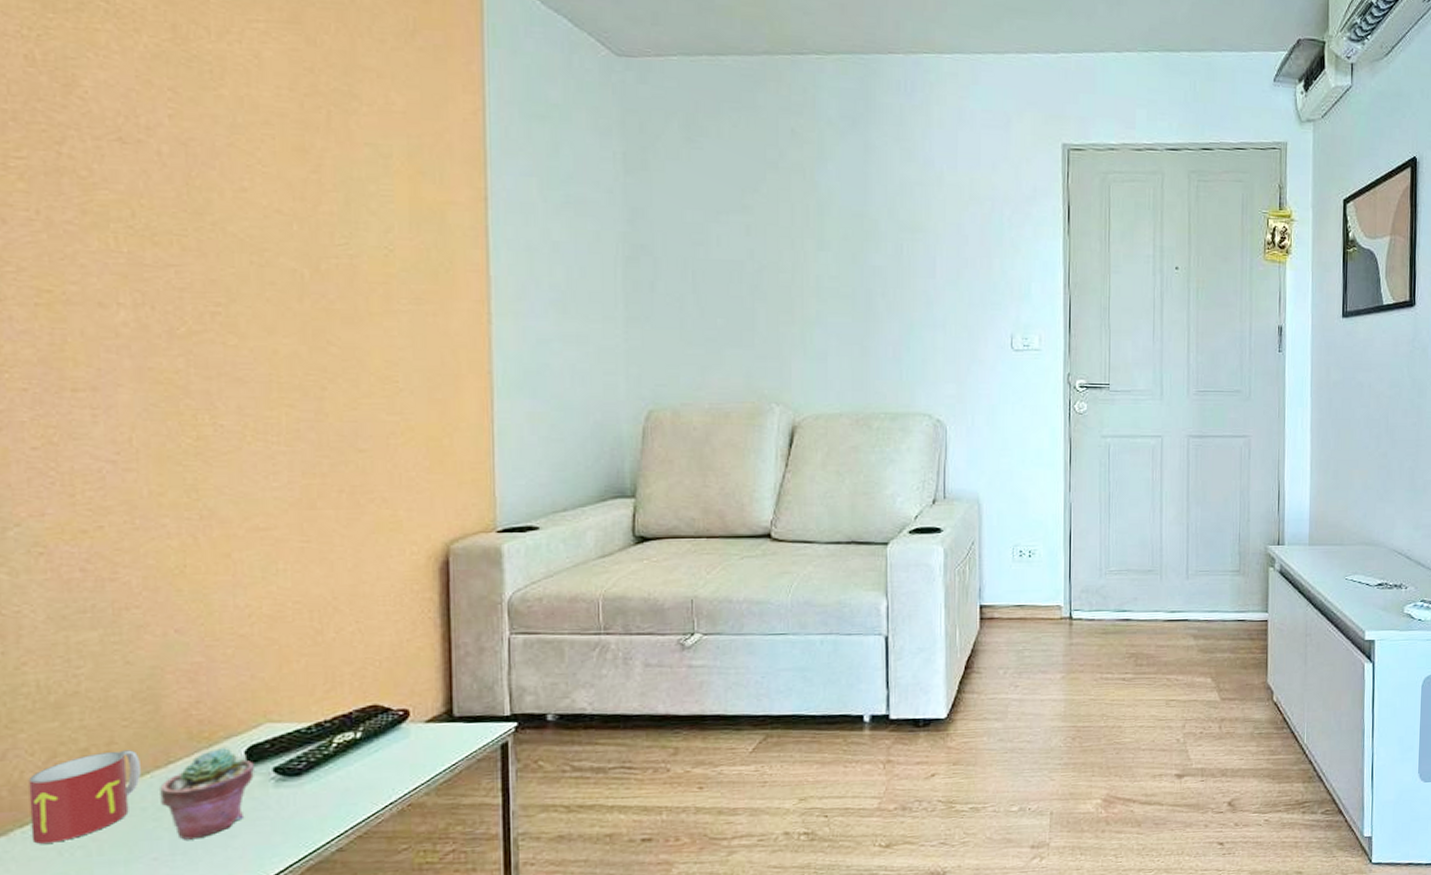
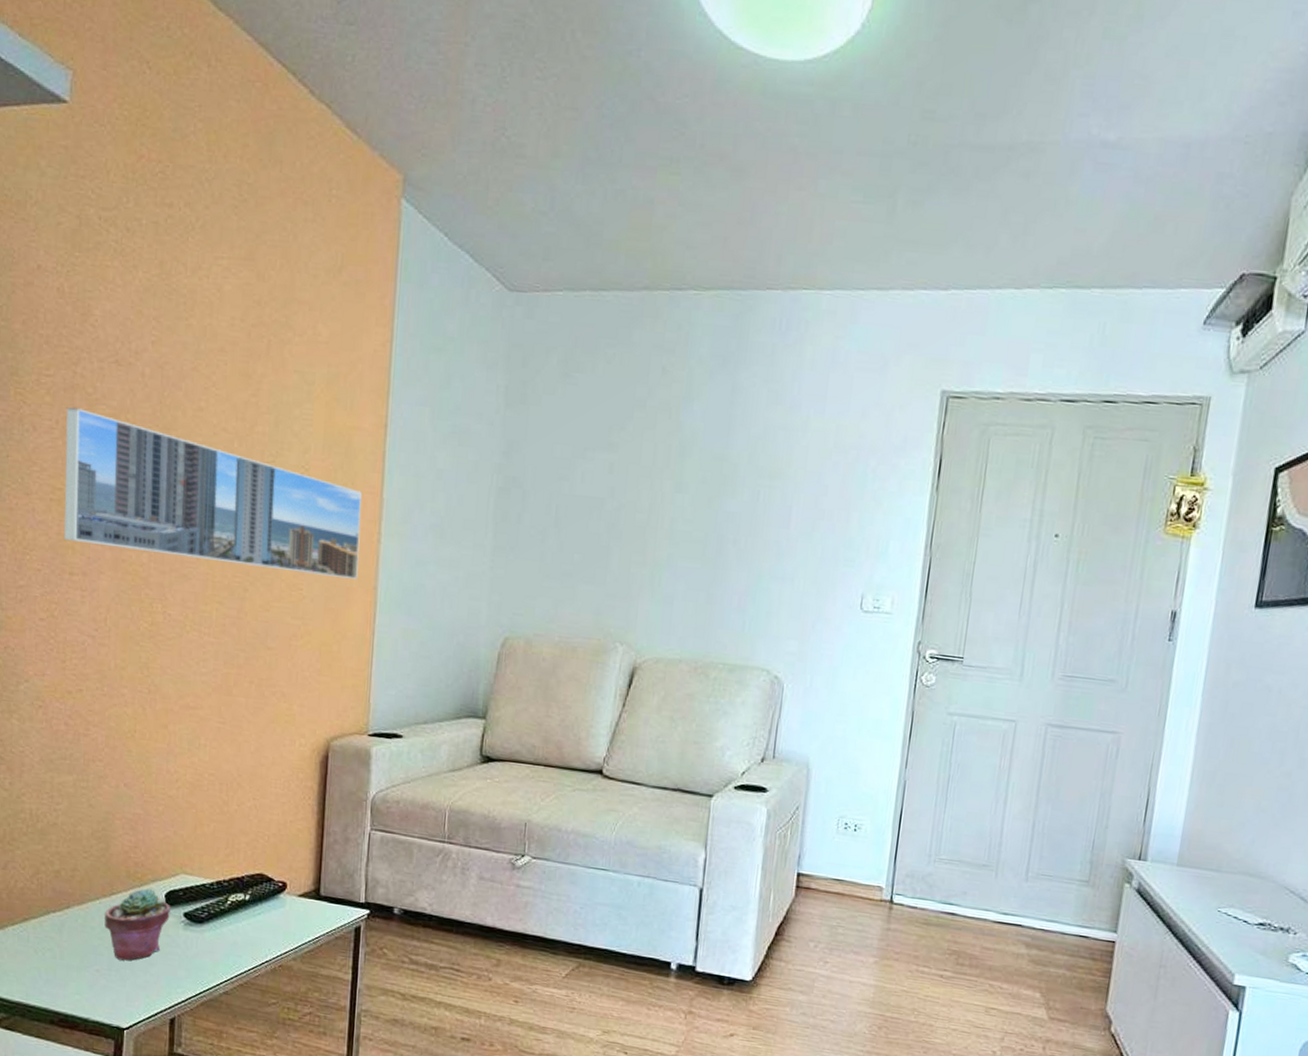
mug: present [28,750,141,844] -> none [19,876,93,943]
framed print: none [51,194,467,366] -> present [64,407,363,580]

